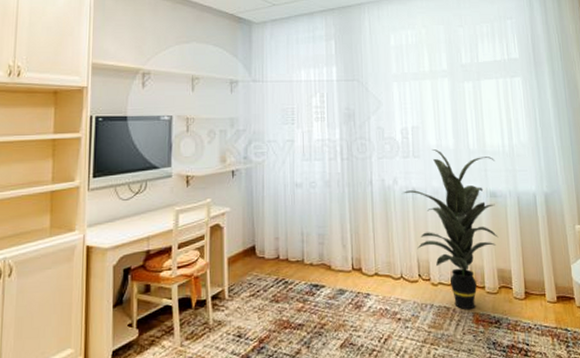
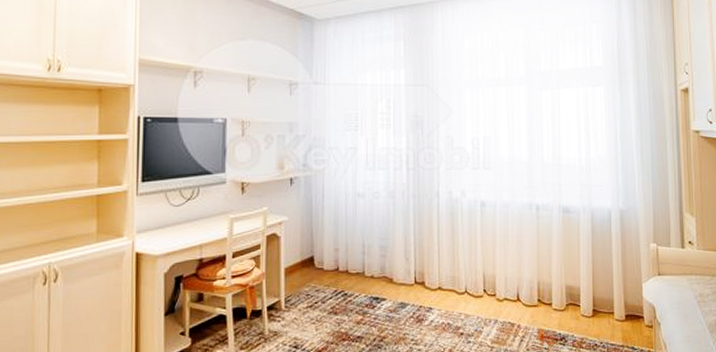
indoor plant: present [402,149,499,310] -> none [471,161,569,327]

